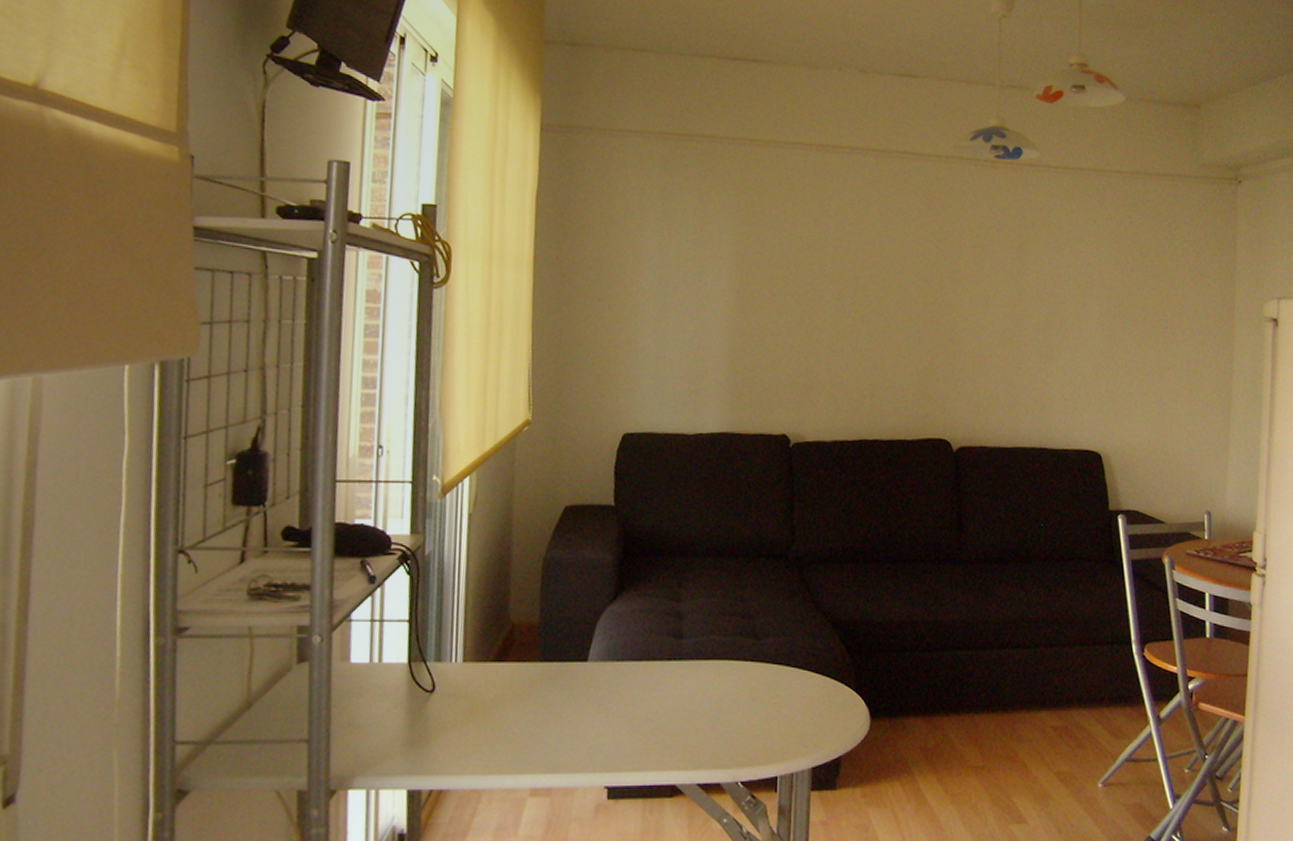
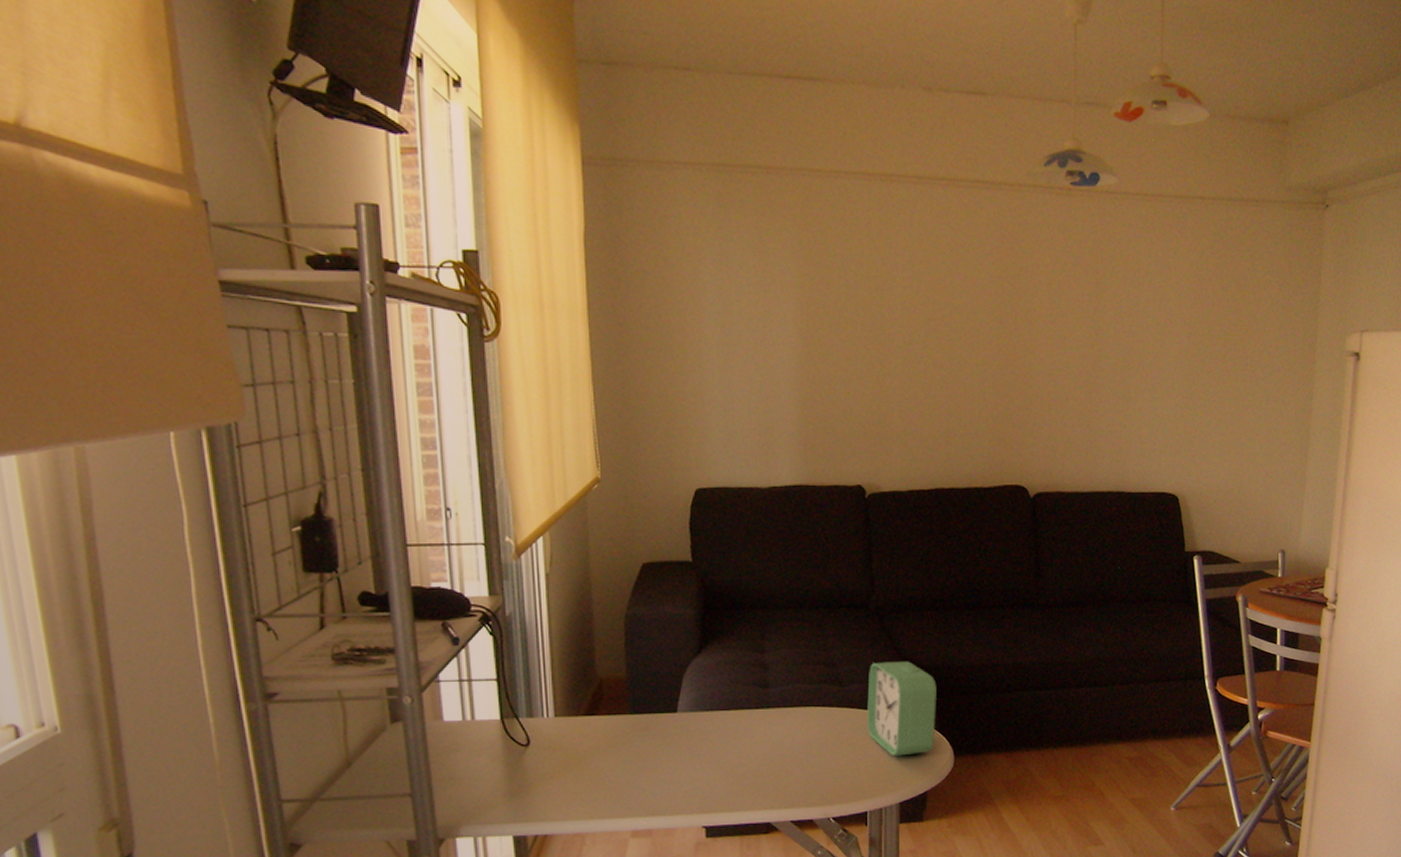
alarm clock: none [781,615,854,717] -> present [867,661,937,756]

